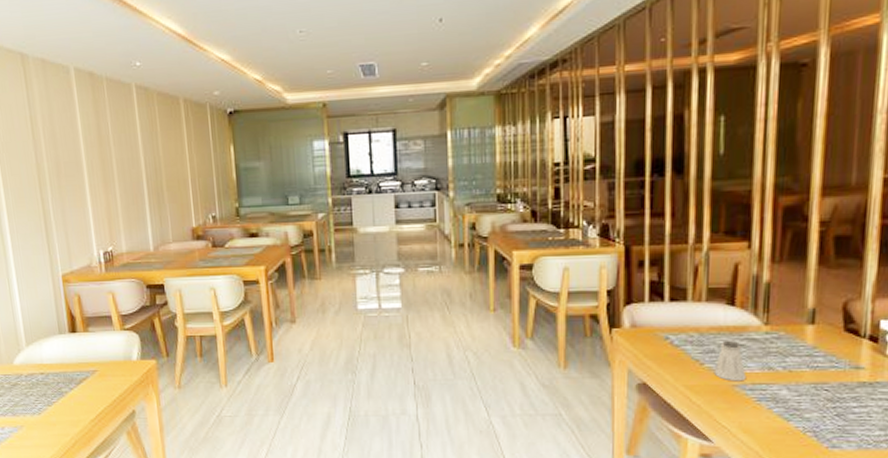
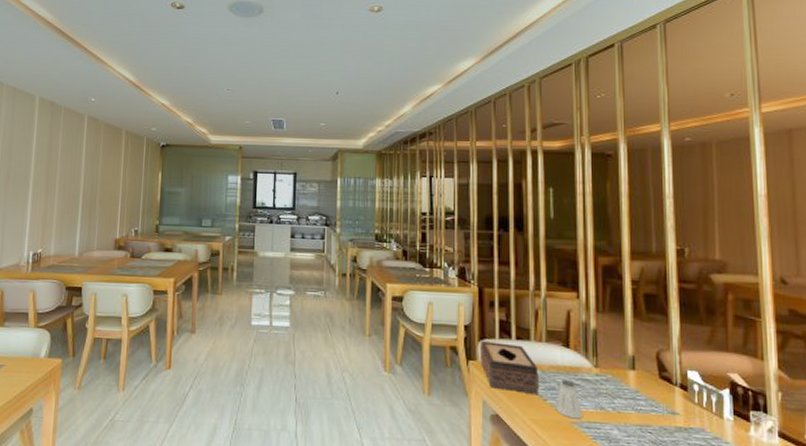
tissue box: none [625,305,696,360] -> present [479,340,539,396]

